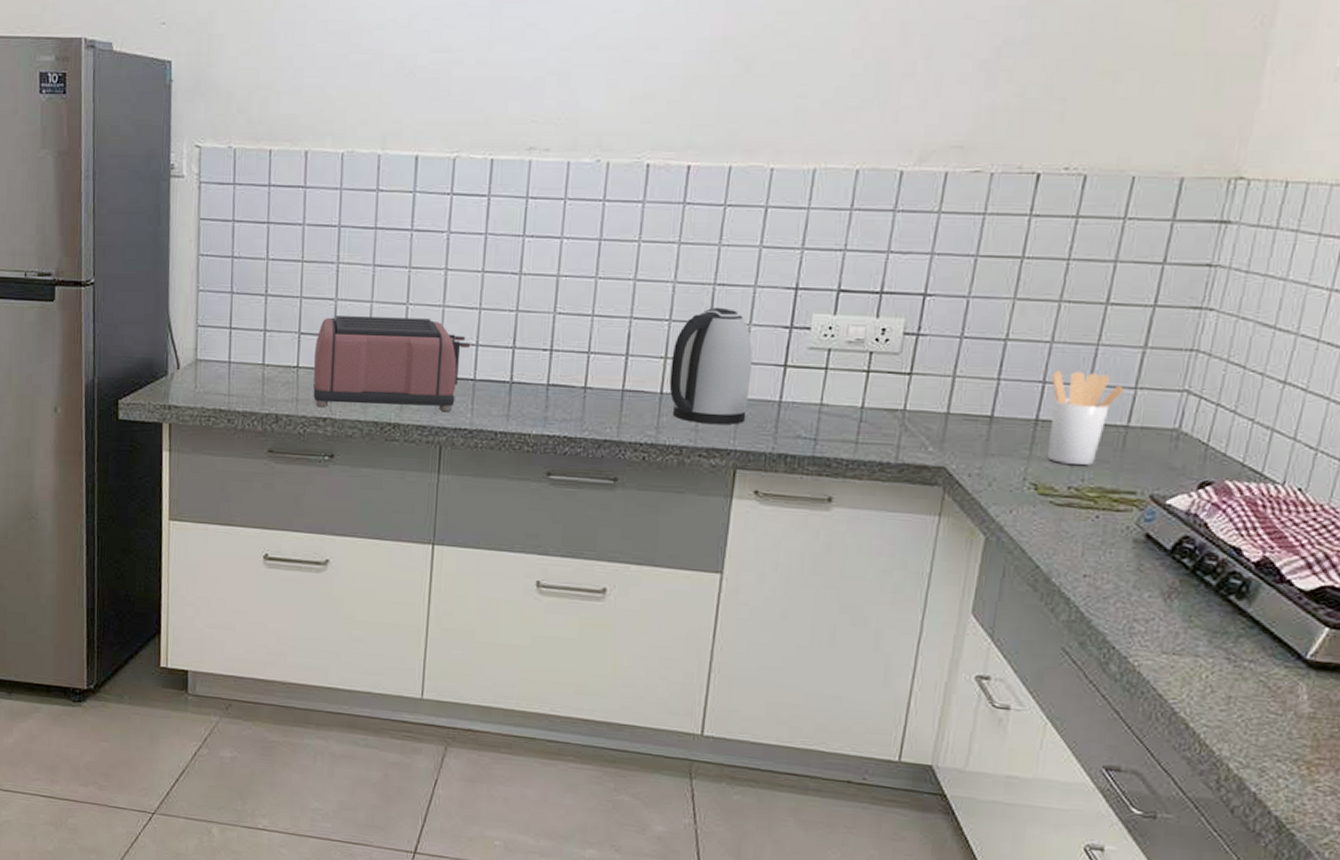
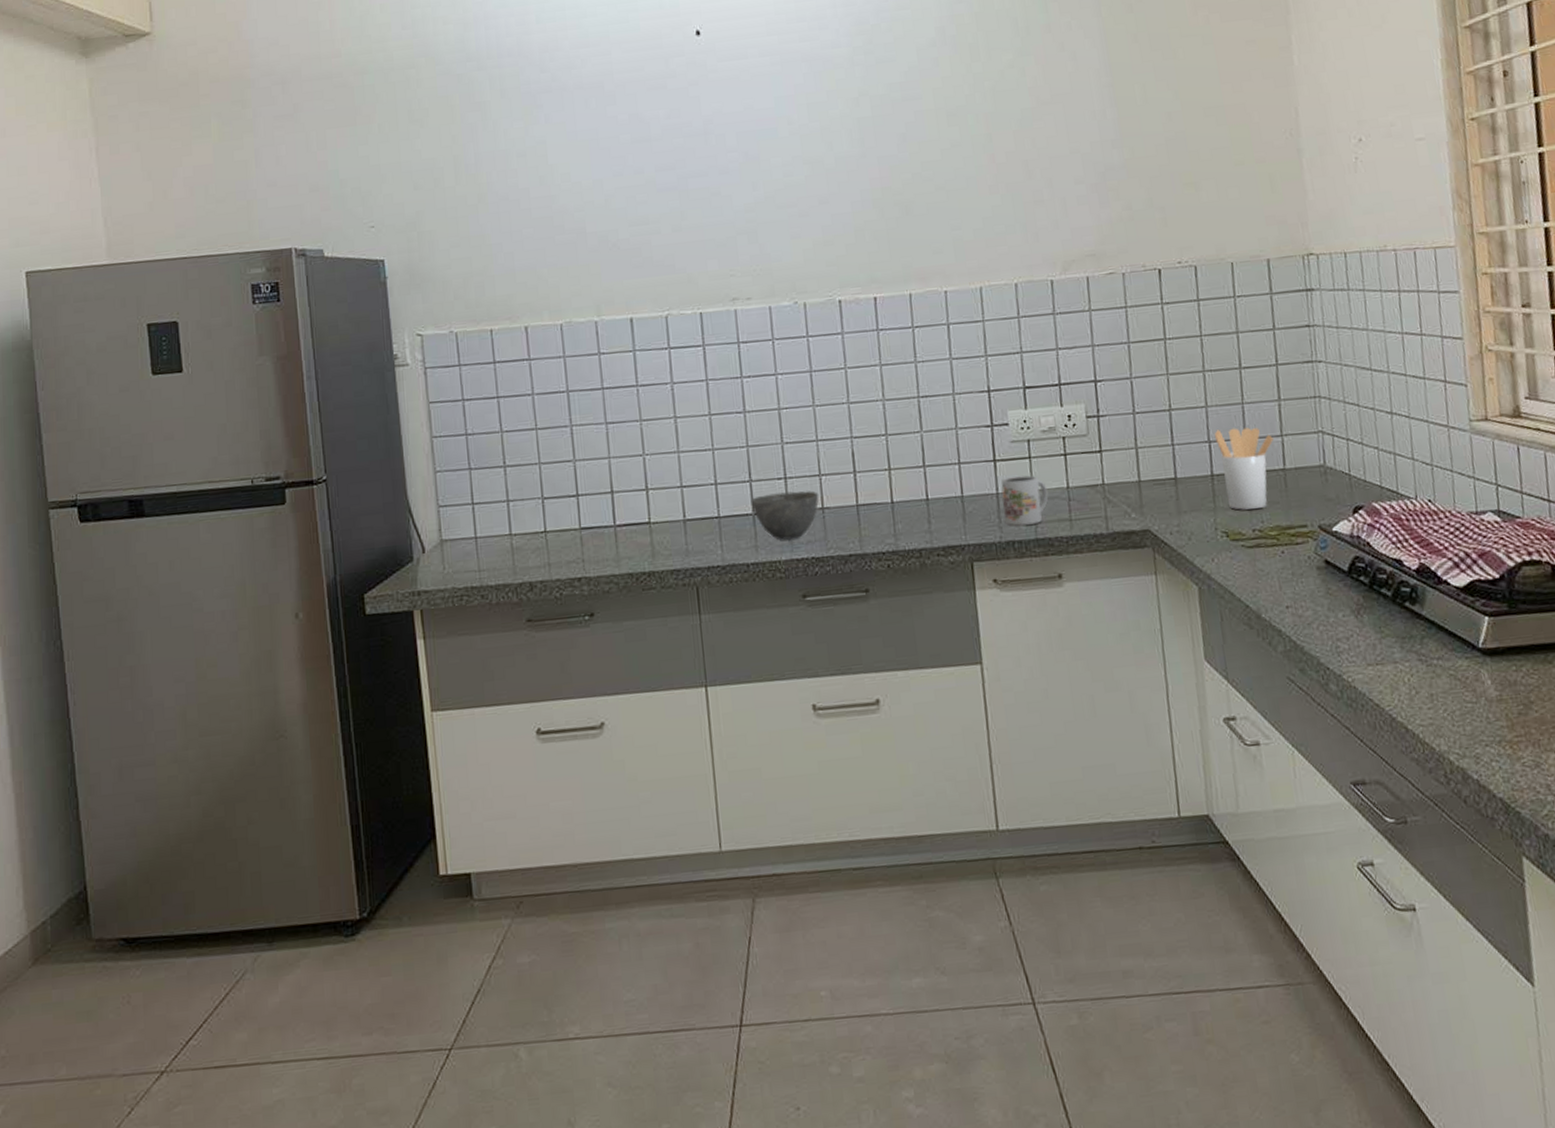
toaster: present [313,316,471,412] -> none [560,466,710,567]
bowl: none [510,364,584,415] -> present [751,490,819,540]
kettle: present [669,307,753,425] -> none [894,416,972,525]
mug: none [781,385,839,441] -> present [1001,475,1049,526]

